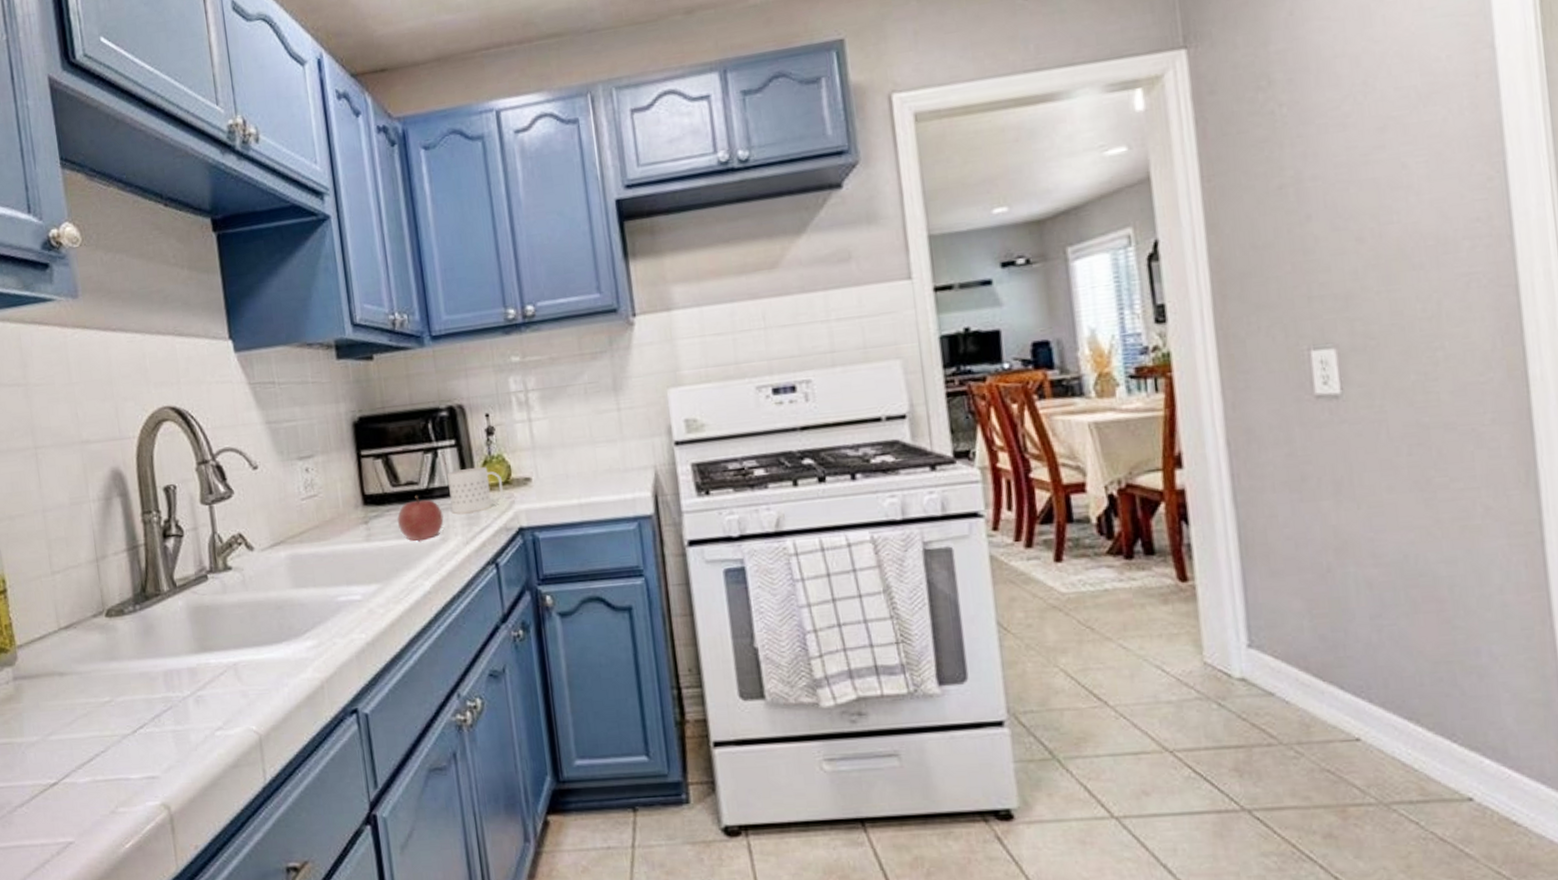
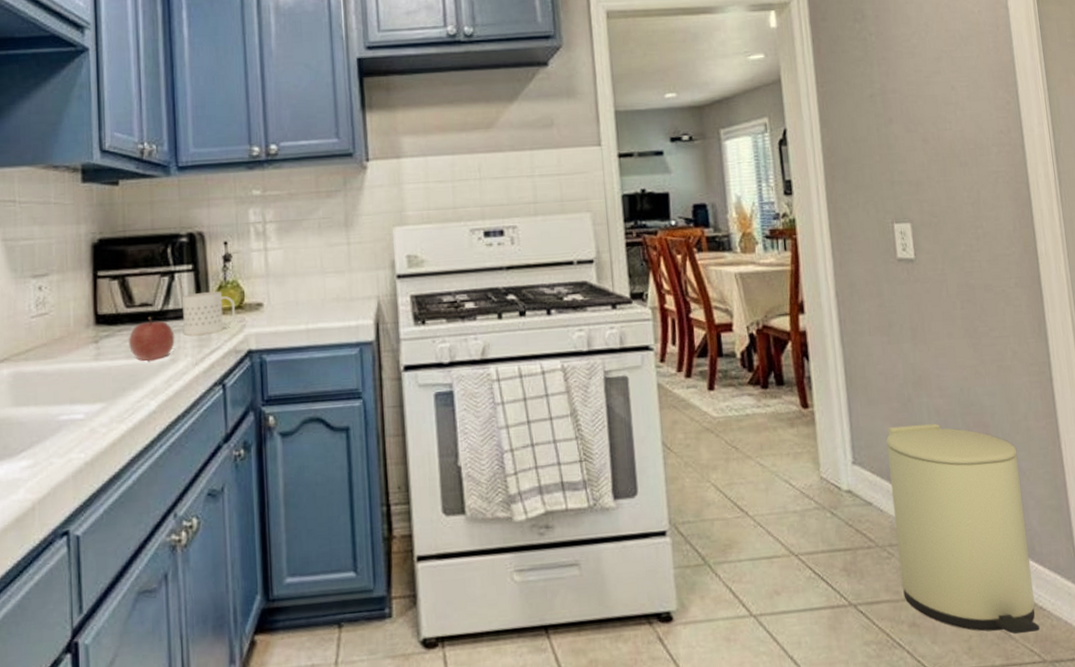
pedal bin: none [1295,598,1511,852] -> present [886,423,1040,634]

